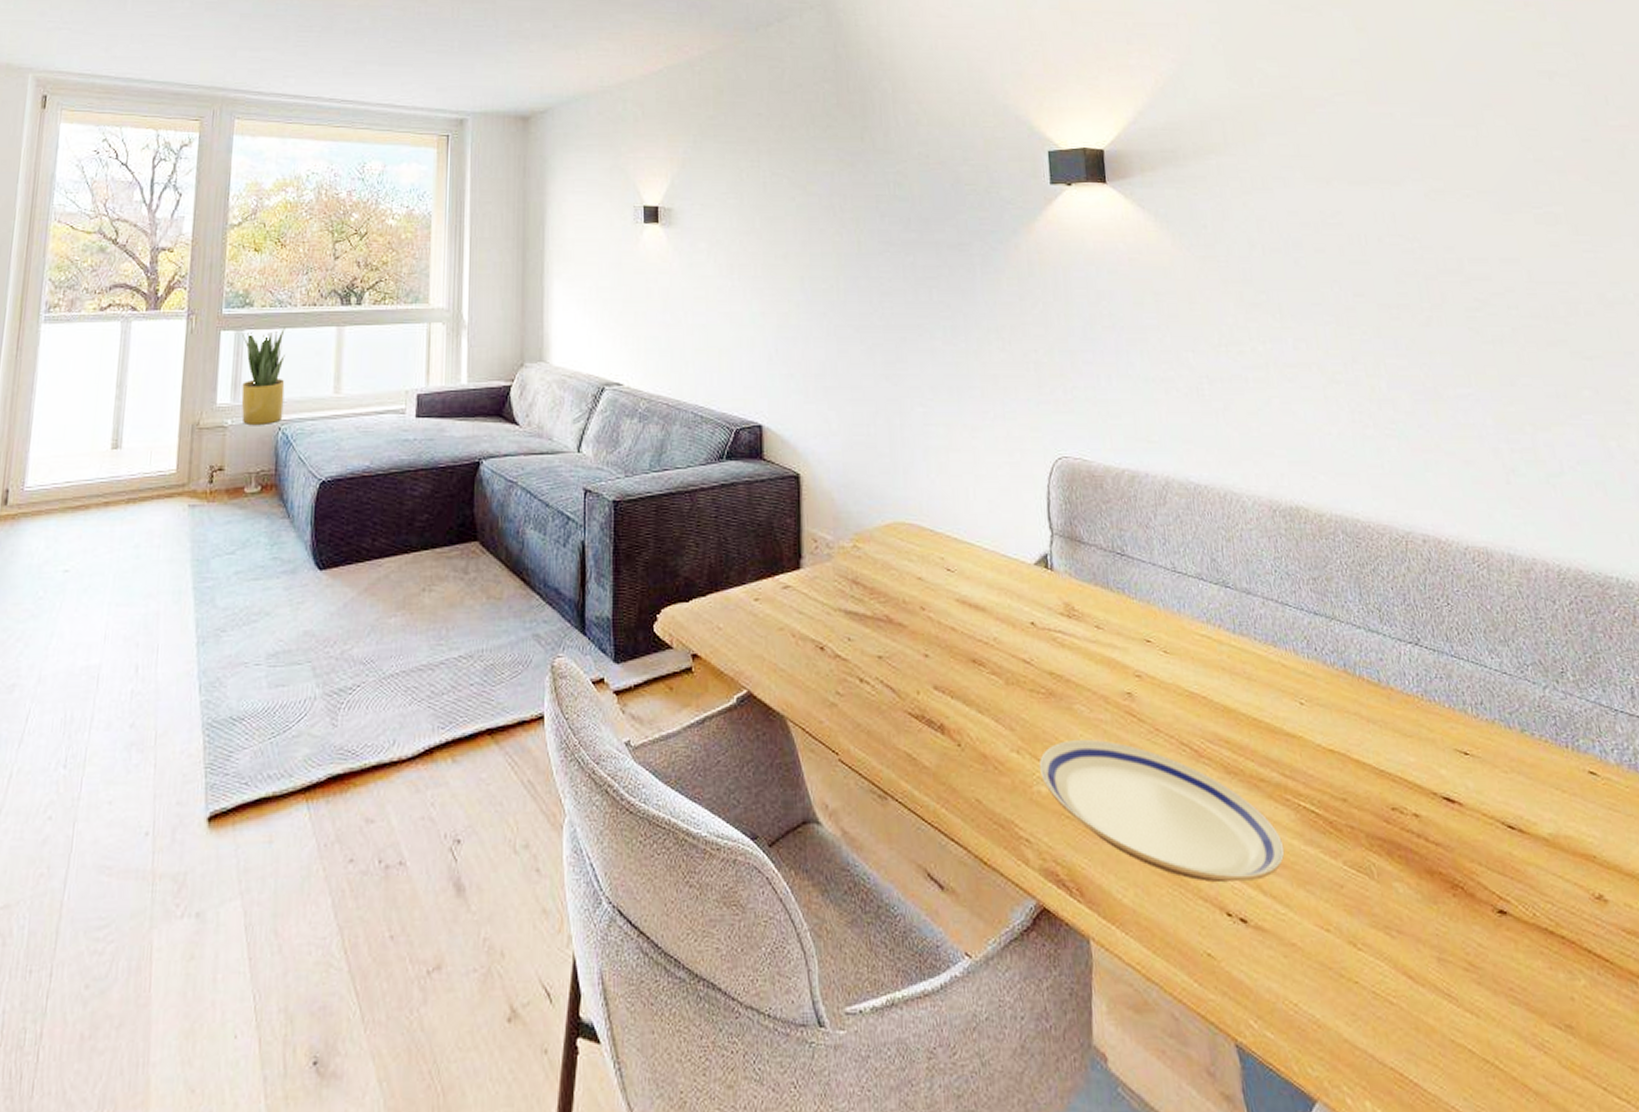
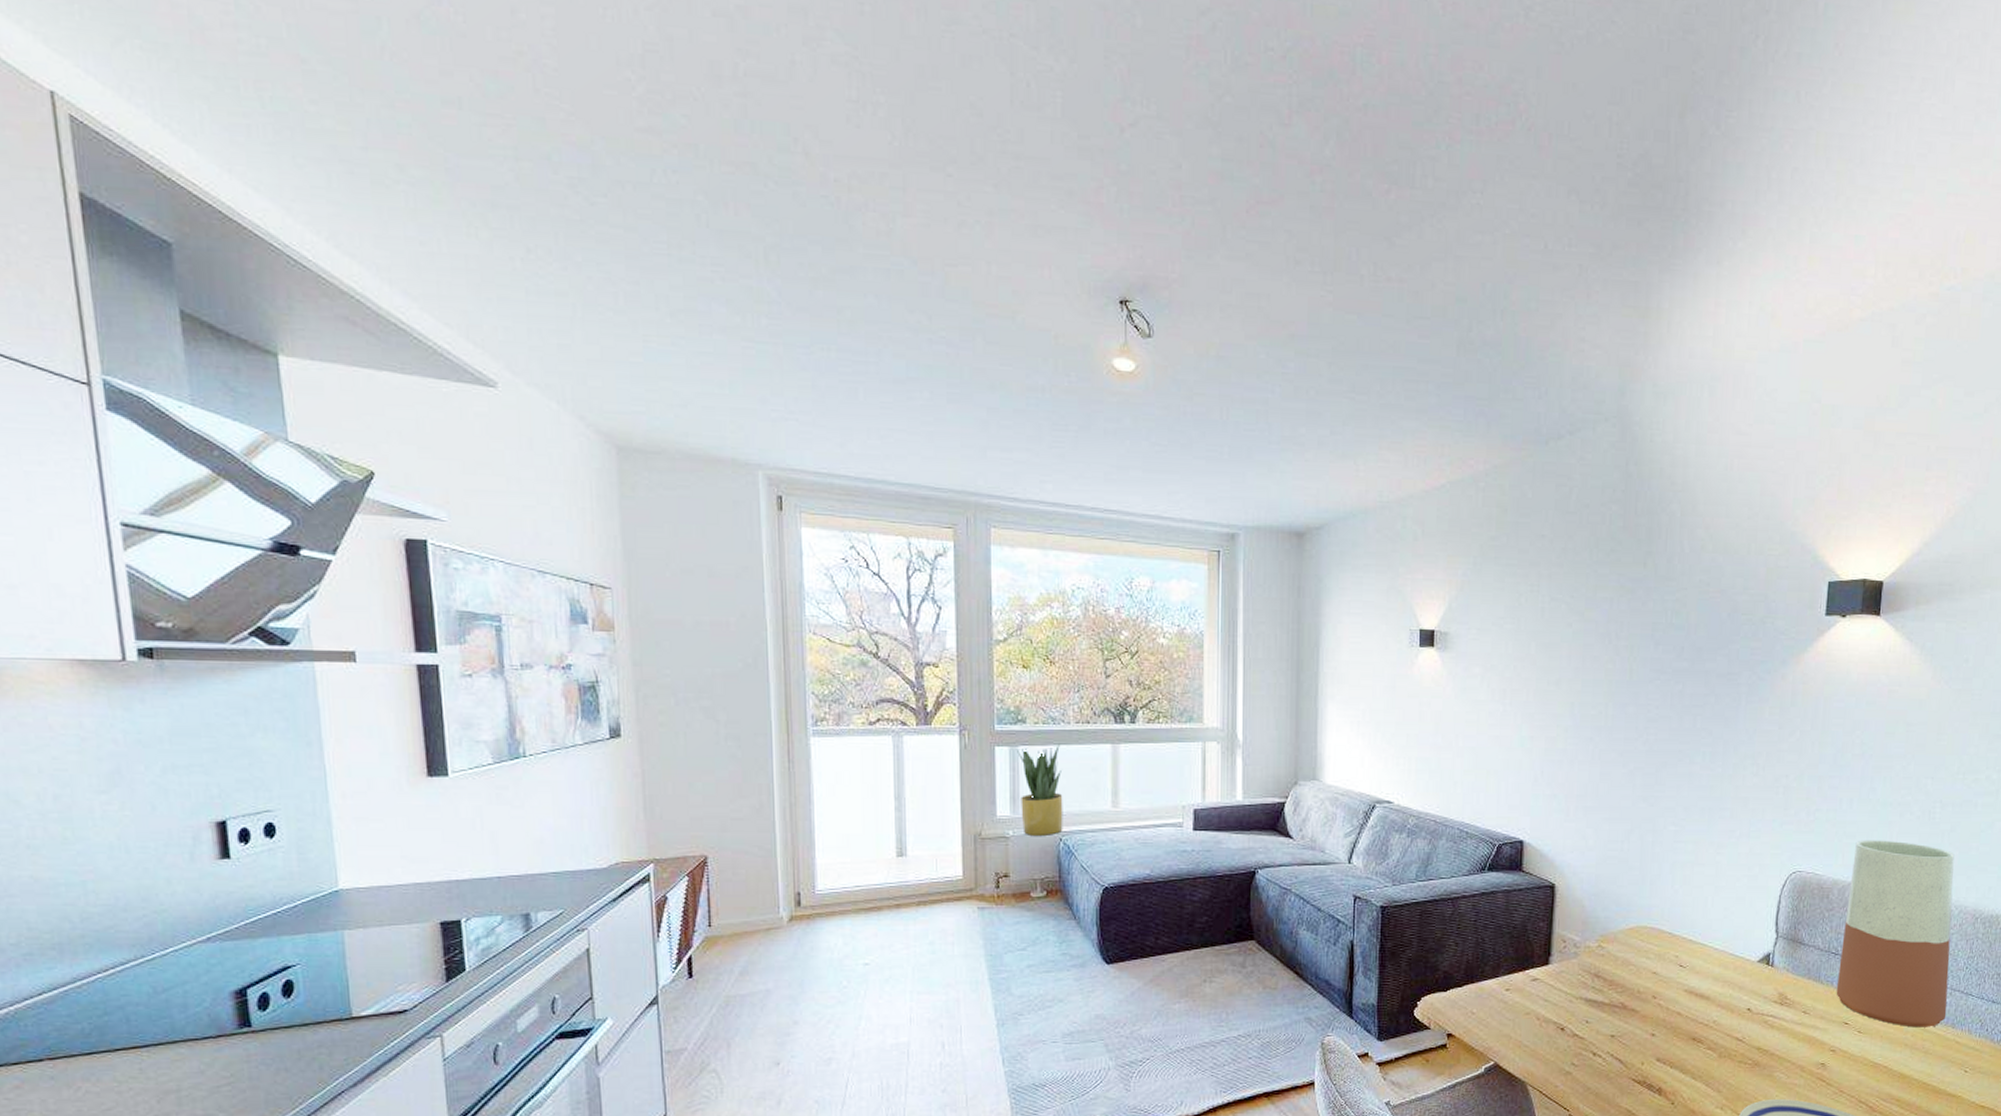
vase: none [1122,420,1264,646] -> present [1836,840,1955,1028]

